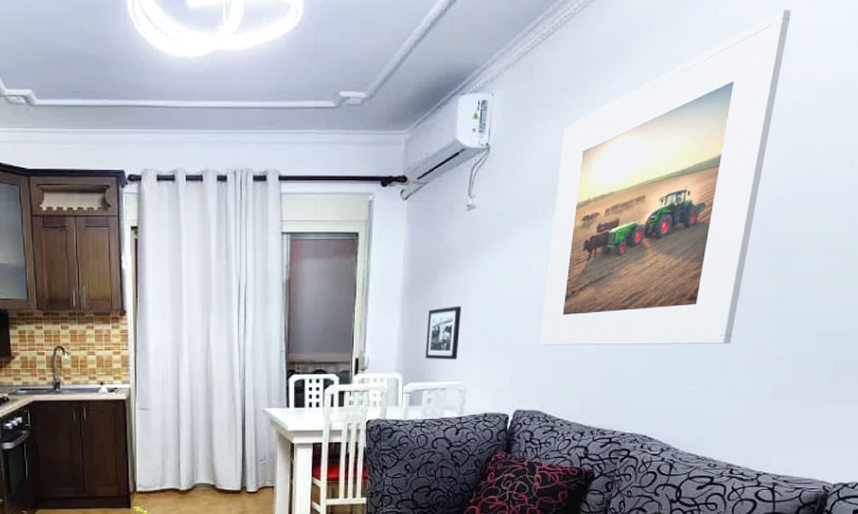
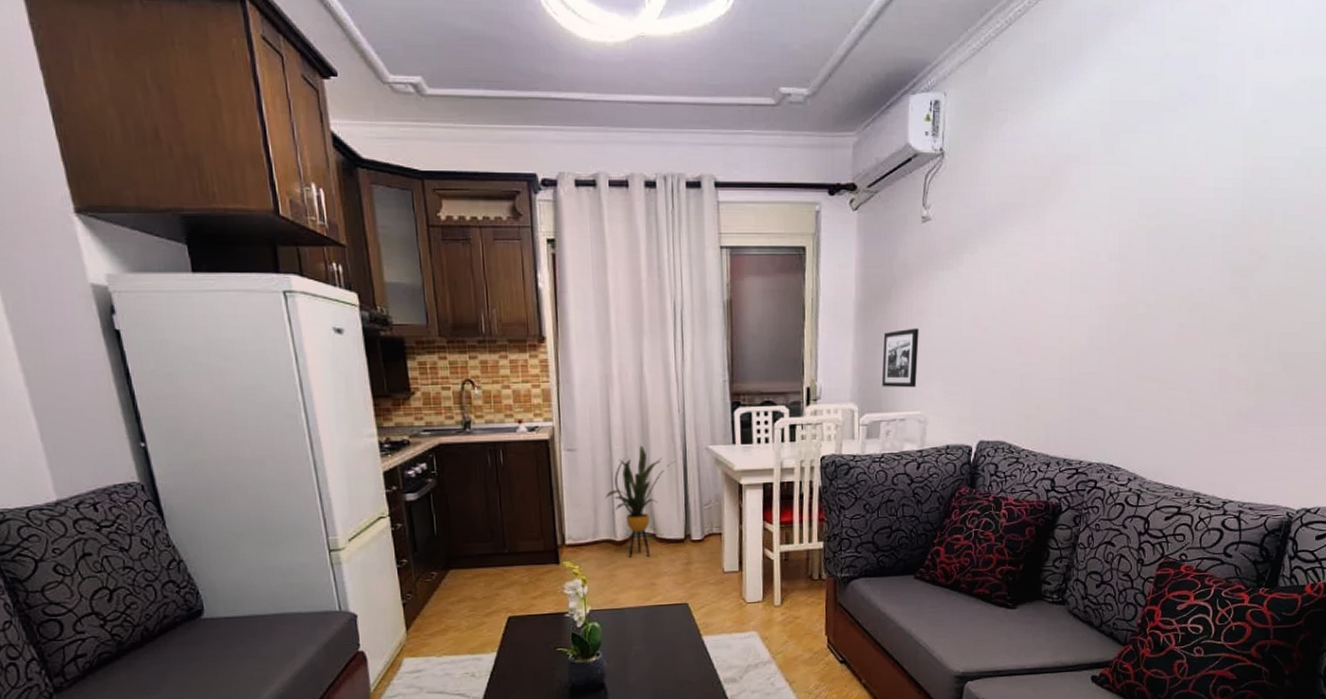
house plant: none [172,406,236,505] -> present [605,445,676,557]
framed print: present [540,9,791,345] -> none [1002,10,1247,370]

